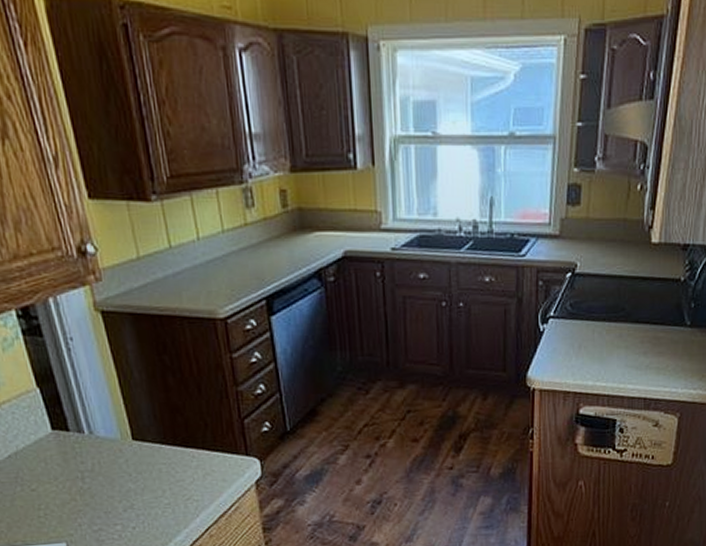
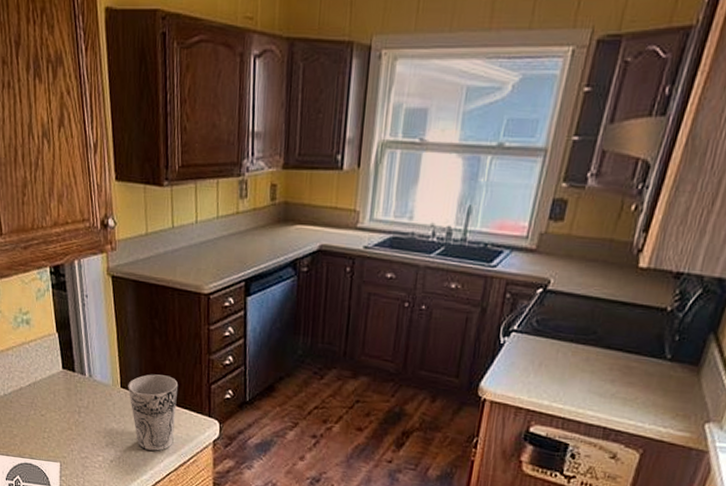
cup: none [141,417,208,508] -> present [128,374,178,452]

